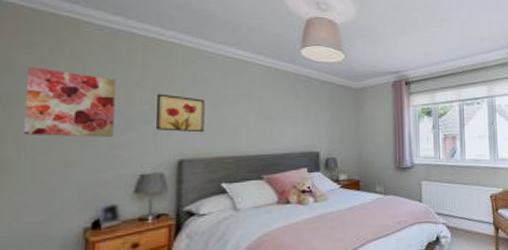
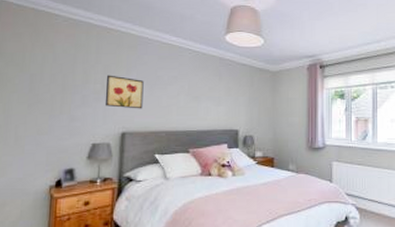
wall art: present [23,67,116,137] -> none [10,52,76,111]

